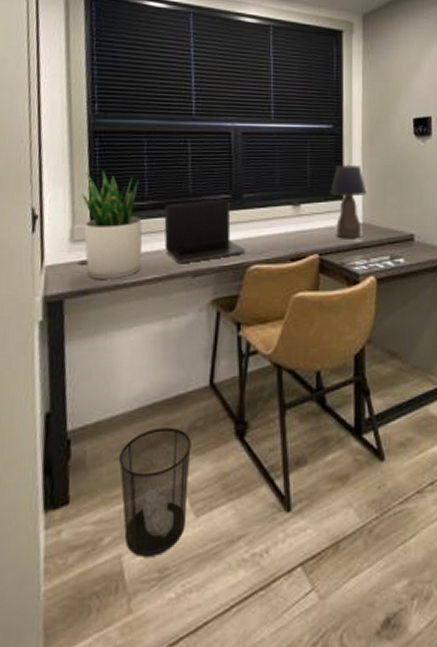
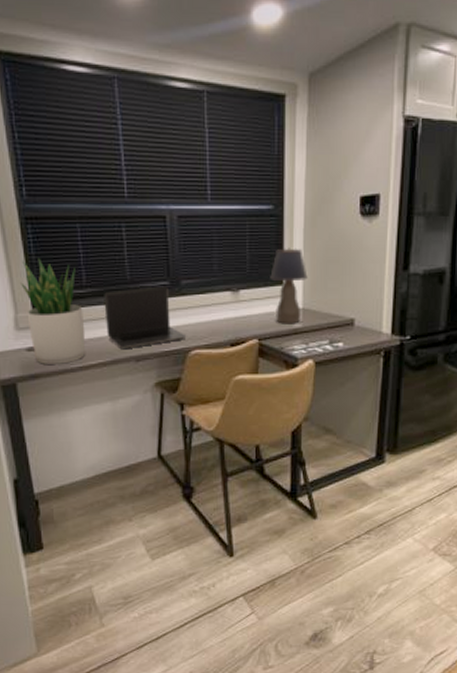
waste bin: present [118,427,192,557] -> none [81,491,144,588]

